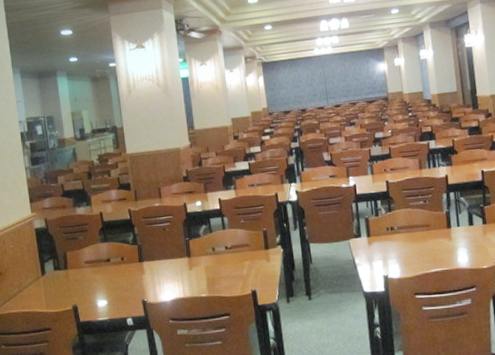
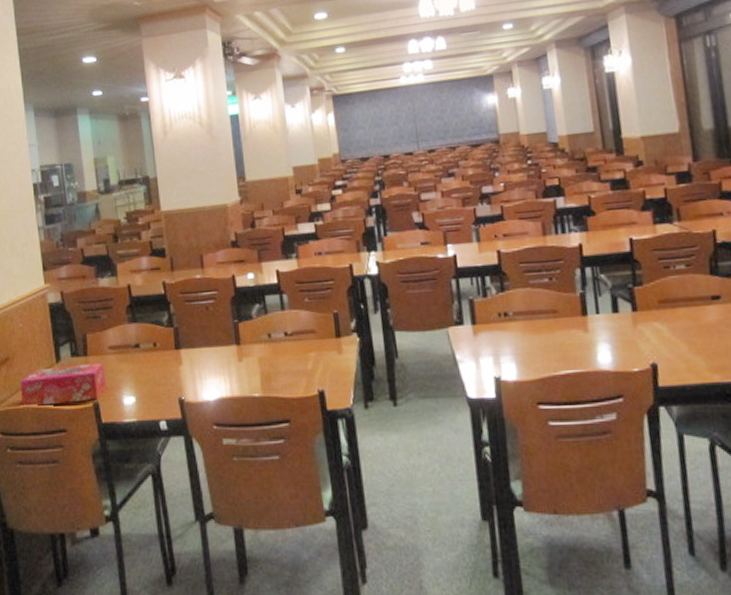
tissue box: none [11,274,83,313] -> present [20,363,106,408]

